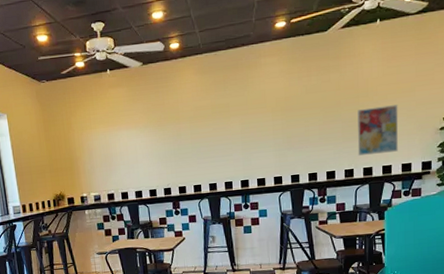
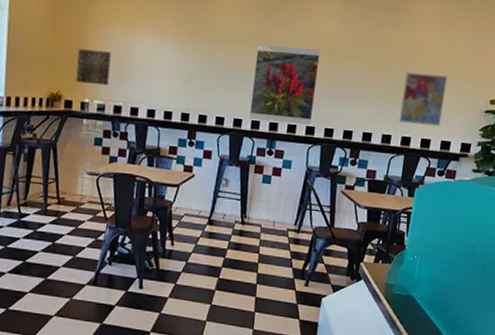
wall art: none [70,151,100,182] -> present [76,49,111,86]
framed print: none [217,108,278,181] -> present [249,44,321,125]

